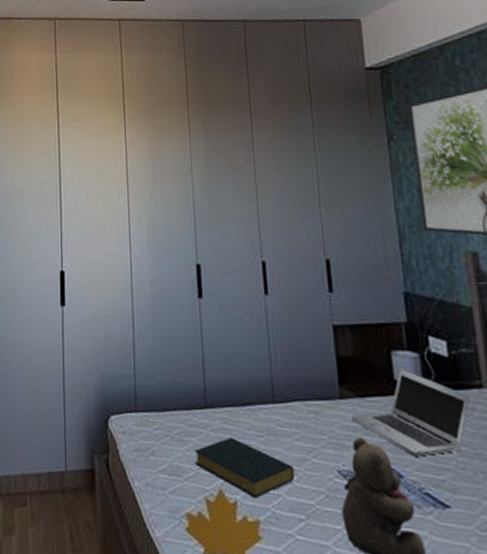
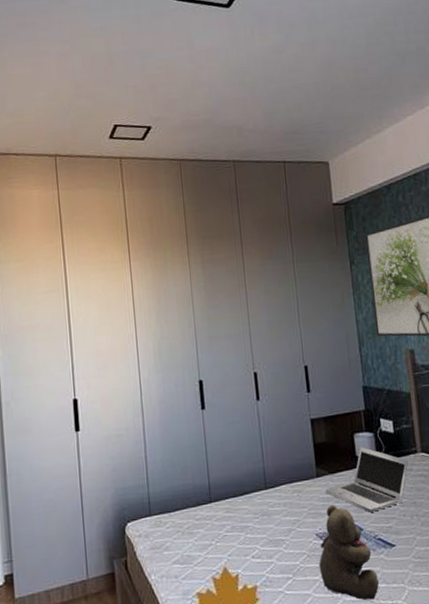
hardback book: present [193,437,295,498] -> none [201,523,284,569]

